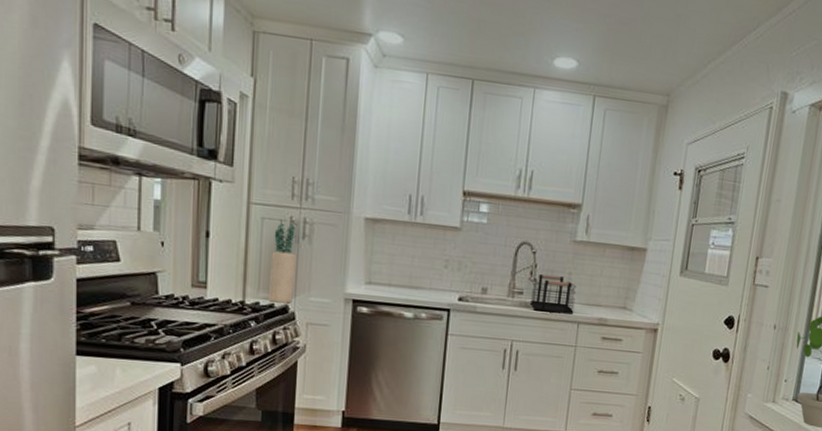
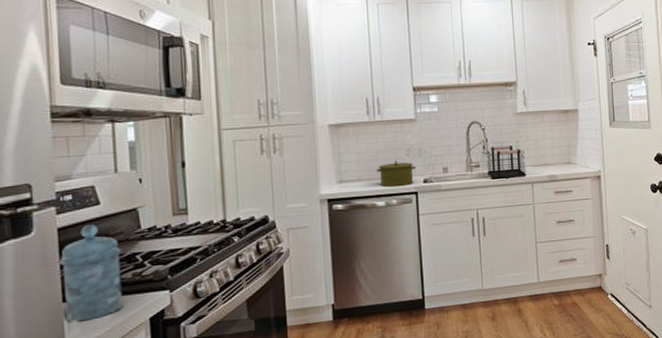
canister: none [76,281,137,379] -> present [60,225,123,323]
vase: present [268,219,297,304] -> none [246,137,272,216]
cooking pot: none [409,271,453,301] -> present [376,161,416,188]

